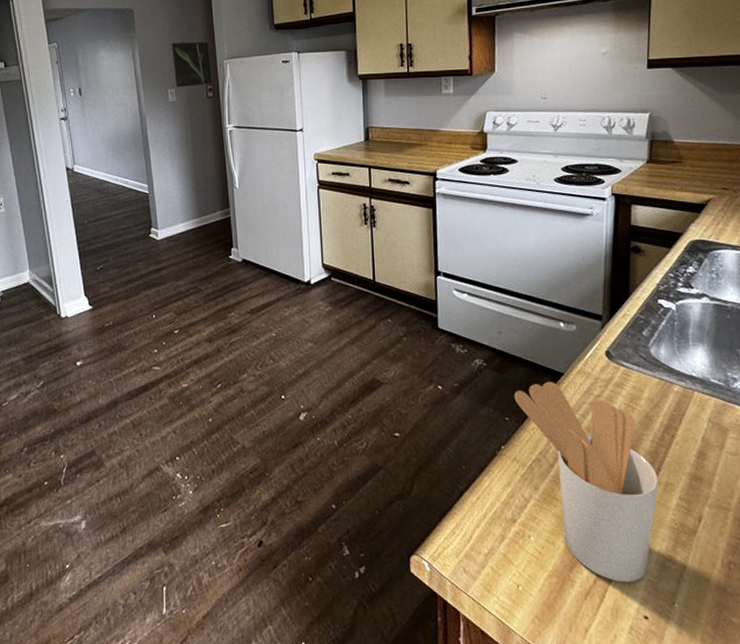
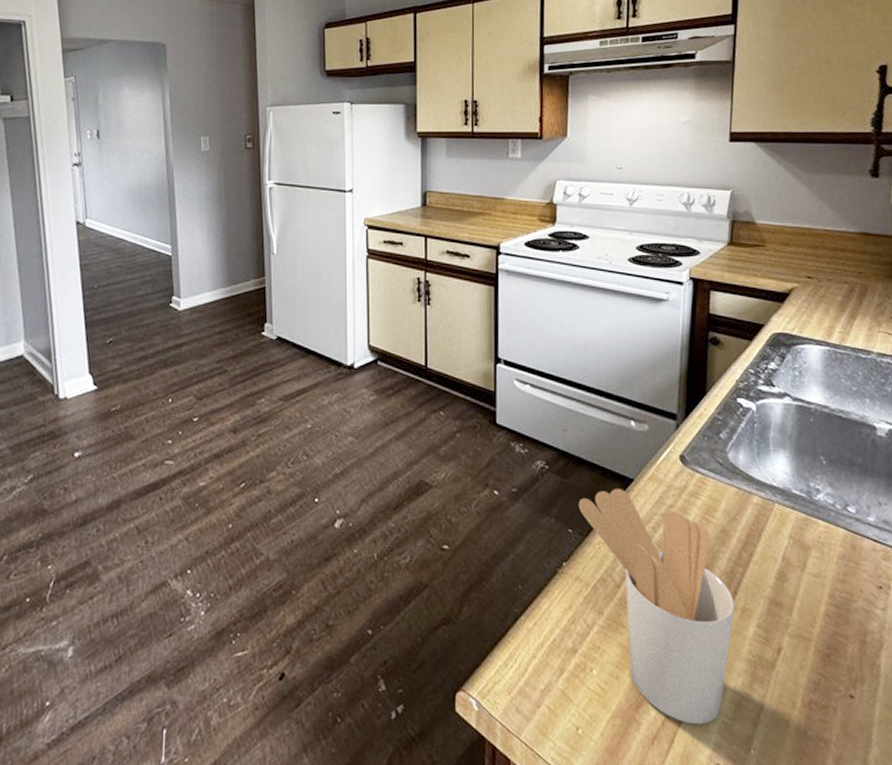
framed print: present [171,42,212,88] -> none [207,85,252,136]

